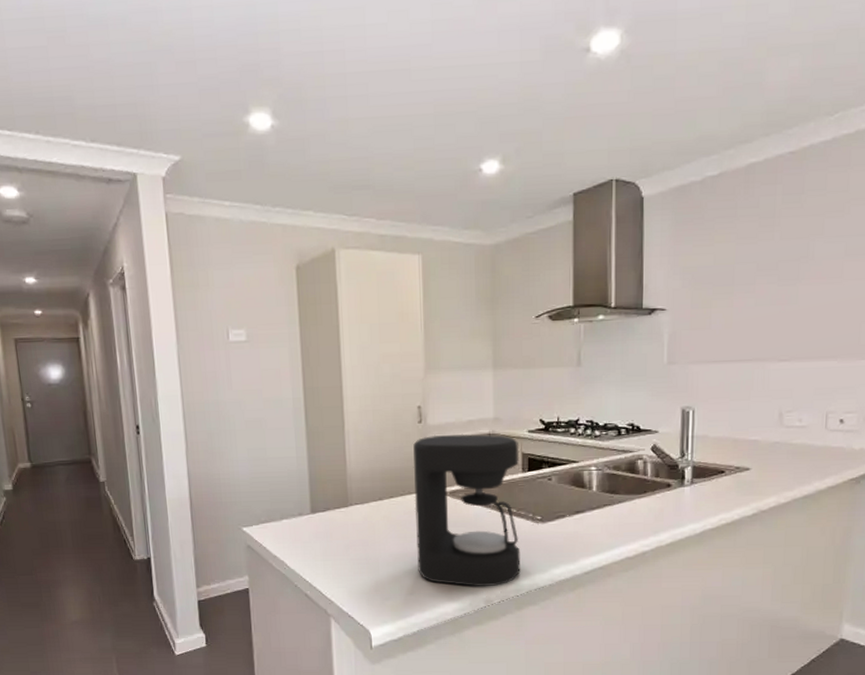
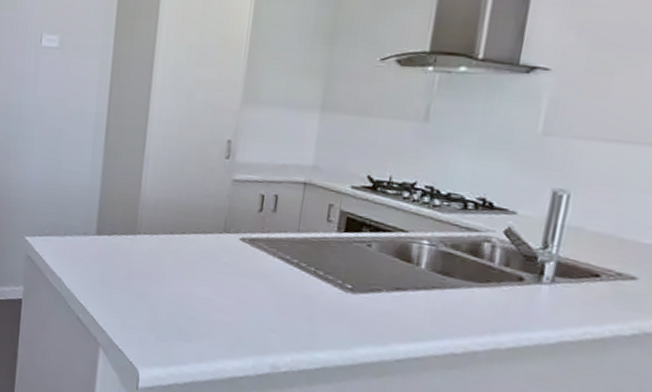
coffee maker: present [413,433,521,587] -> none [200,173,338,354]

